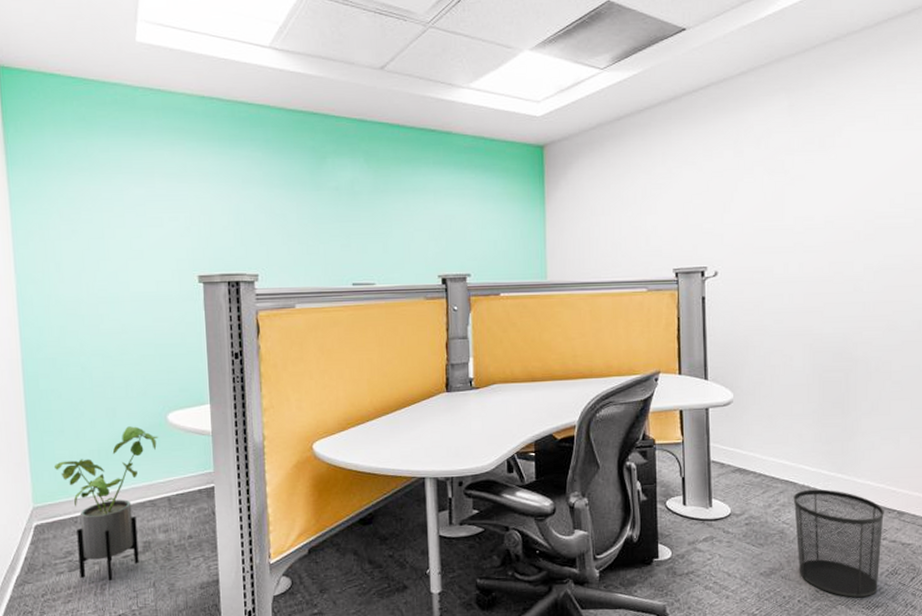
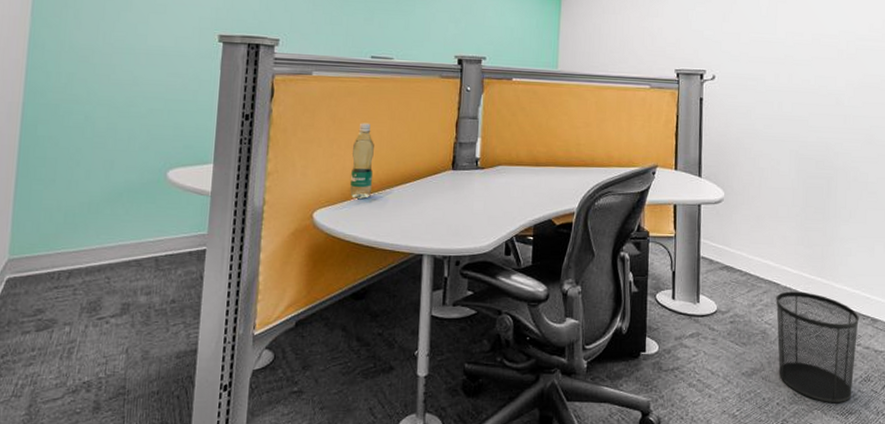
house plant: present [53,426,159,582] -> none [38,180,155,345]
bottle: none [343,352,368,427] -> present [349,123,374,199]

